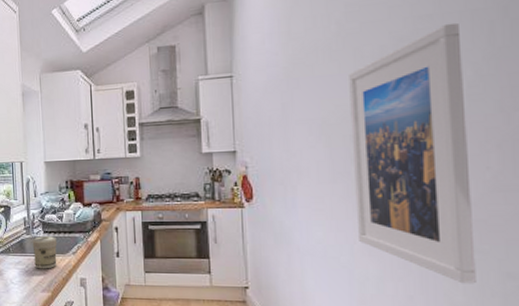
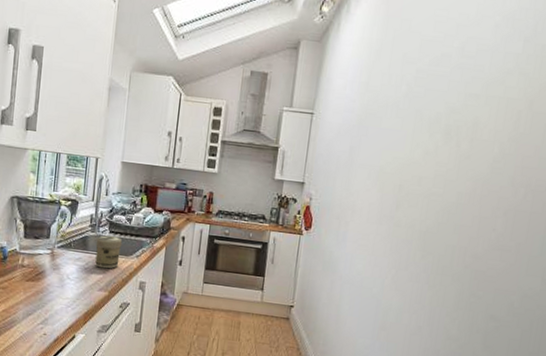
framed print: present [349,22,476,284] -> none [390,105,497,322]

